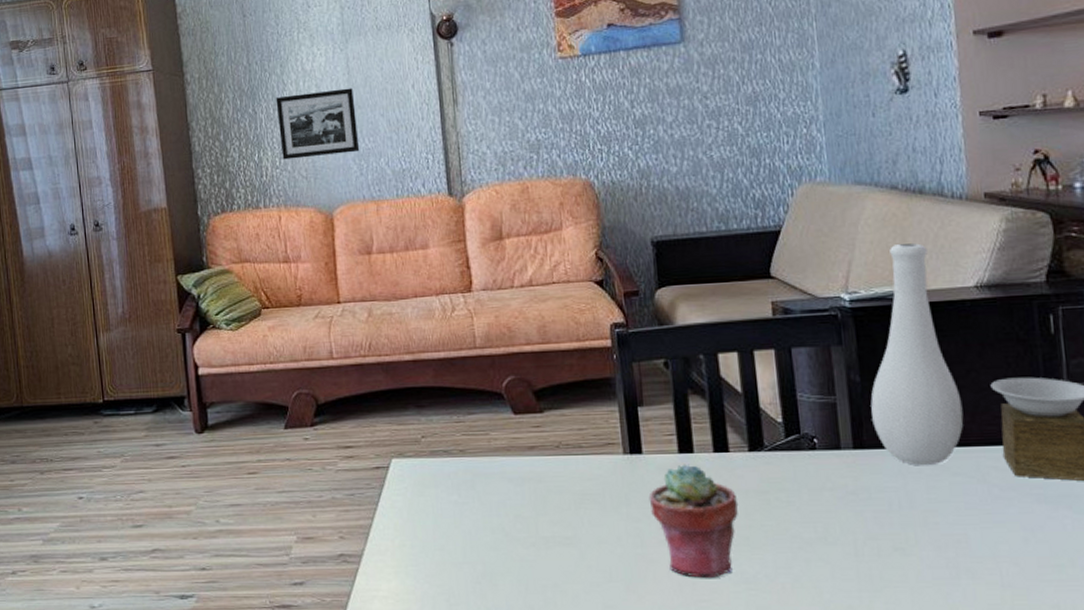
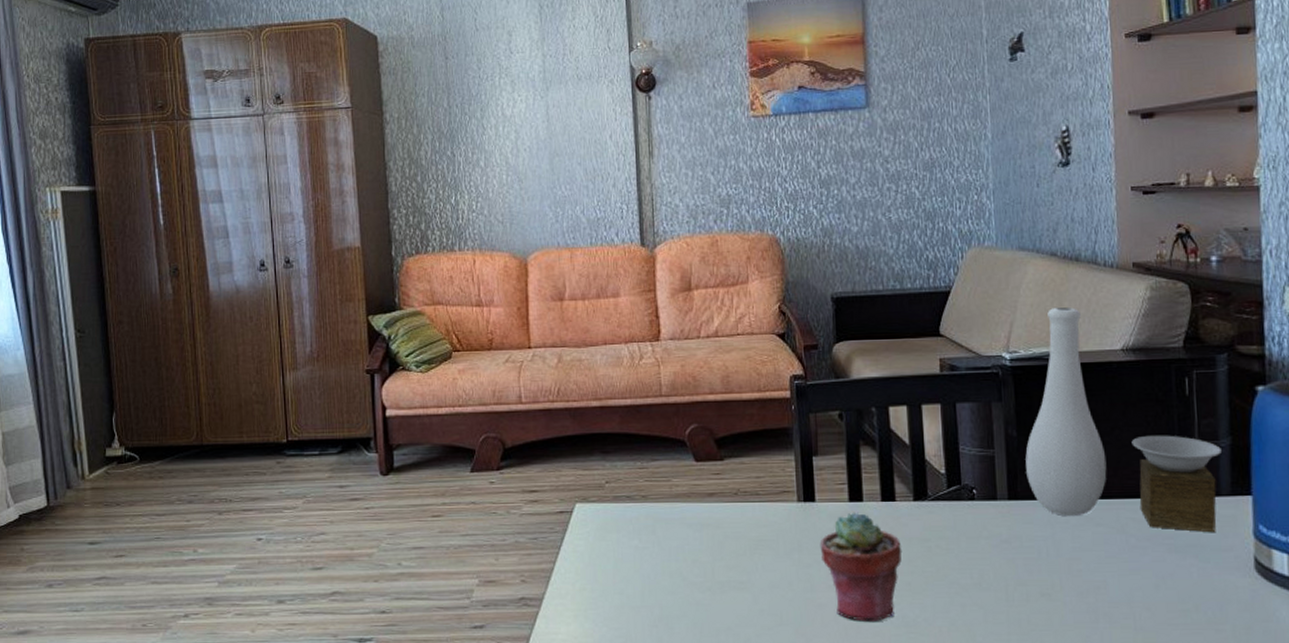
picture frame: present [275,88,360,160] -> none [475,135,556,204]

